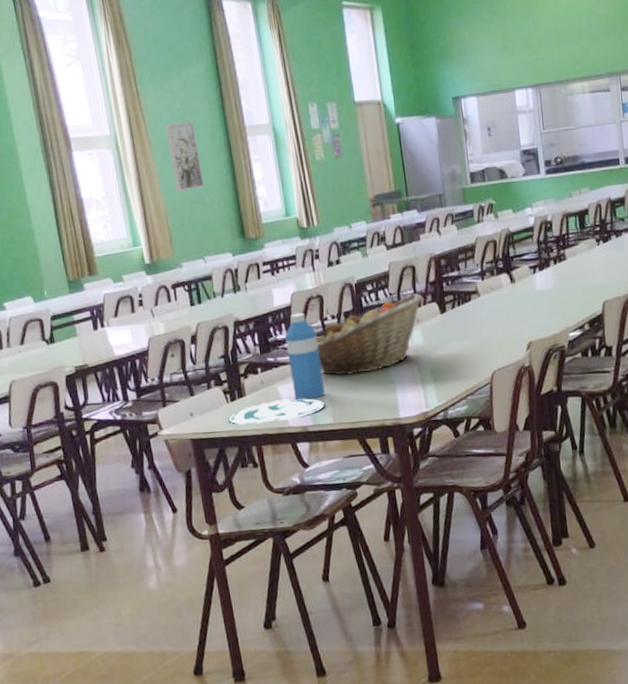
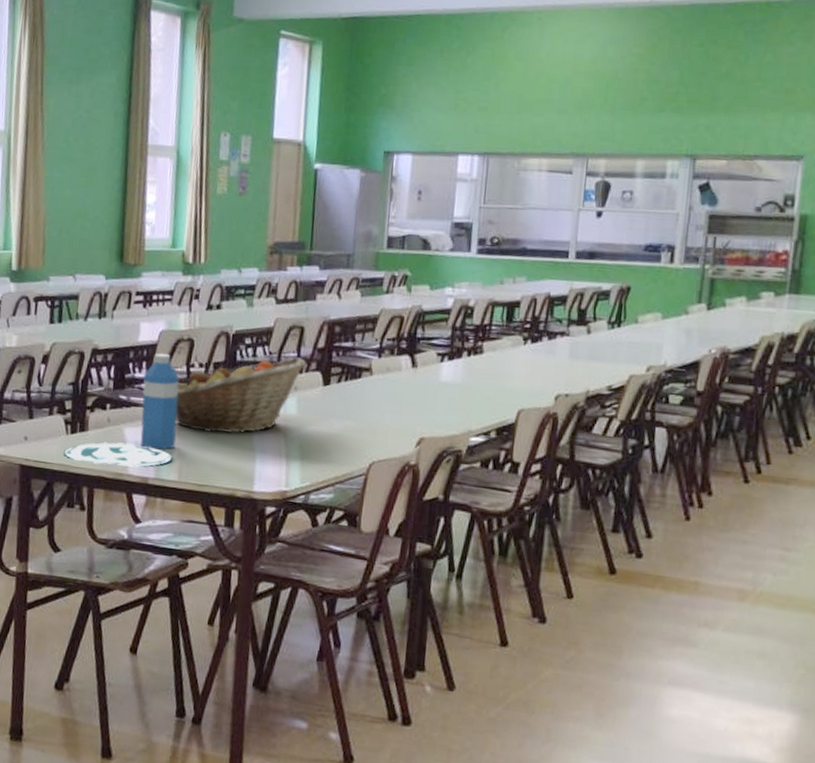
wall art: present [164,120,204,192] -> none [60,128,95,202]

